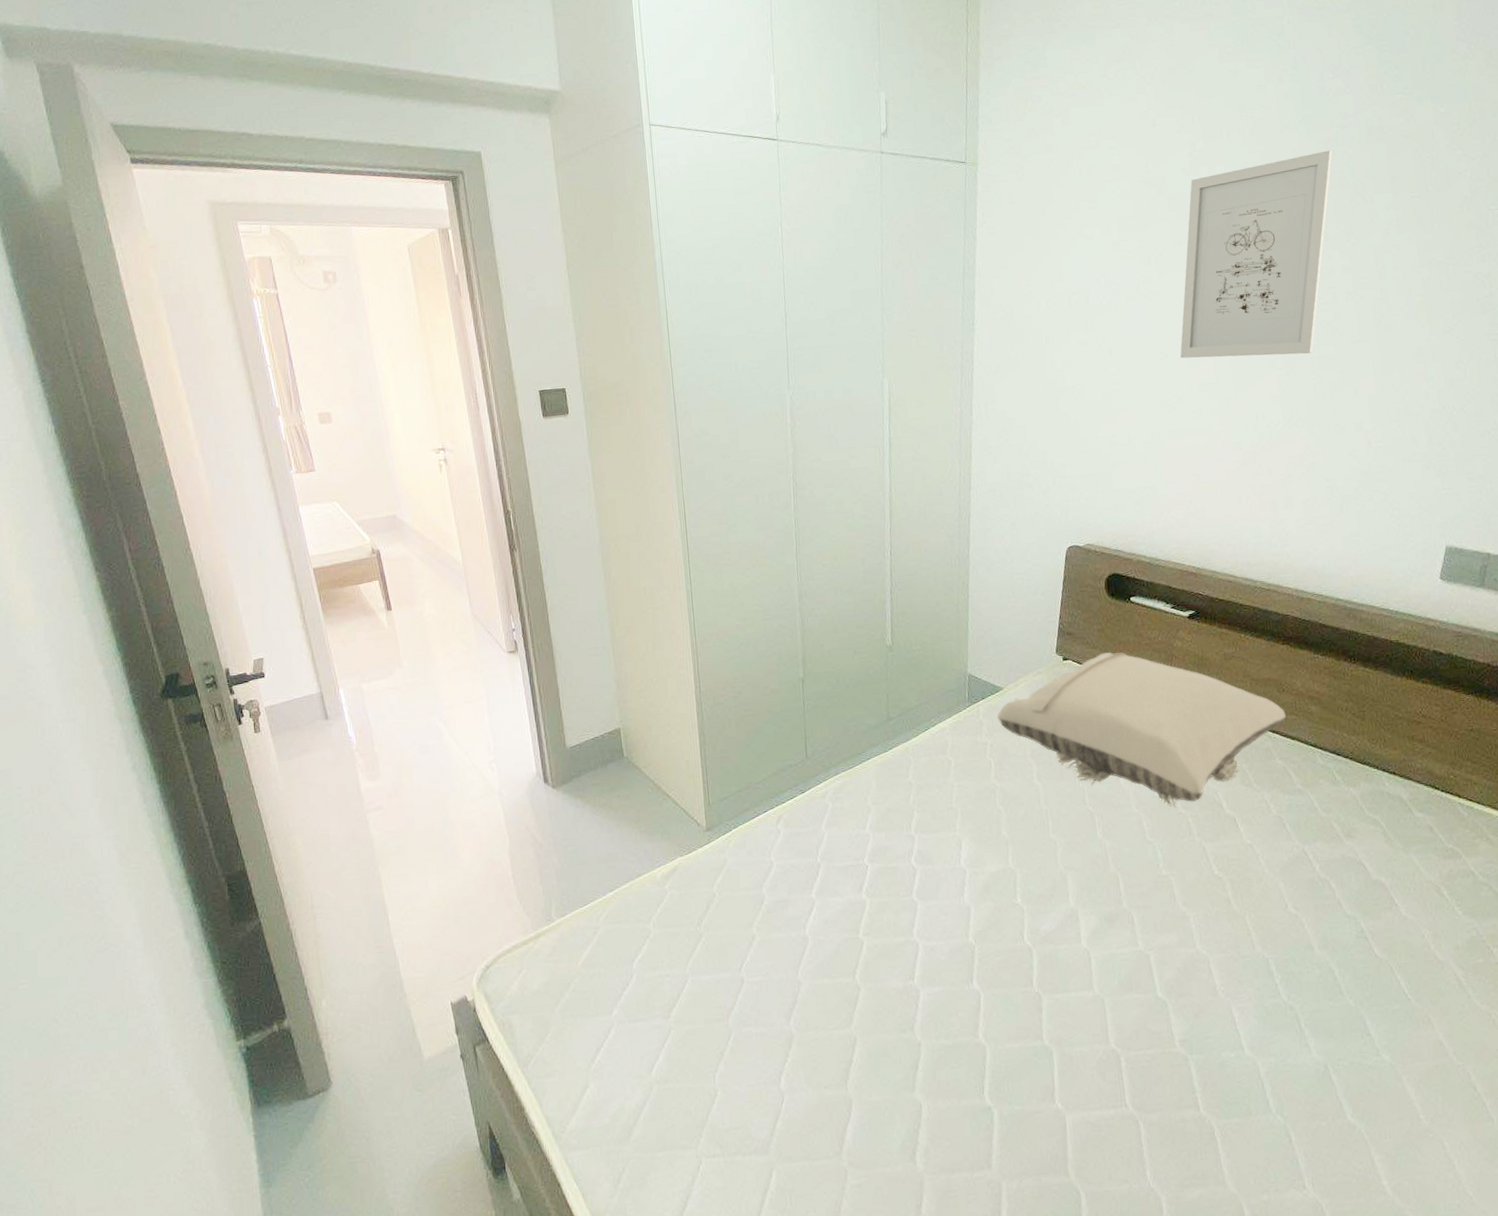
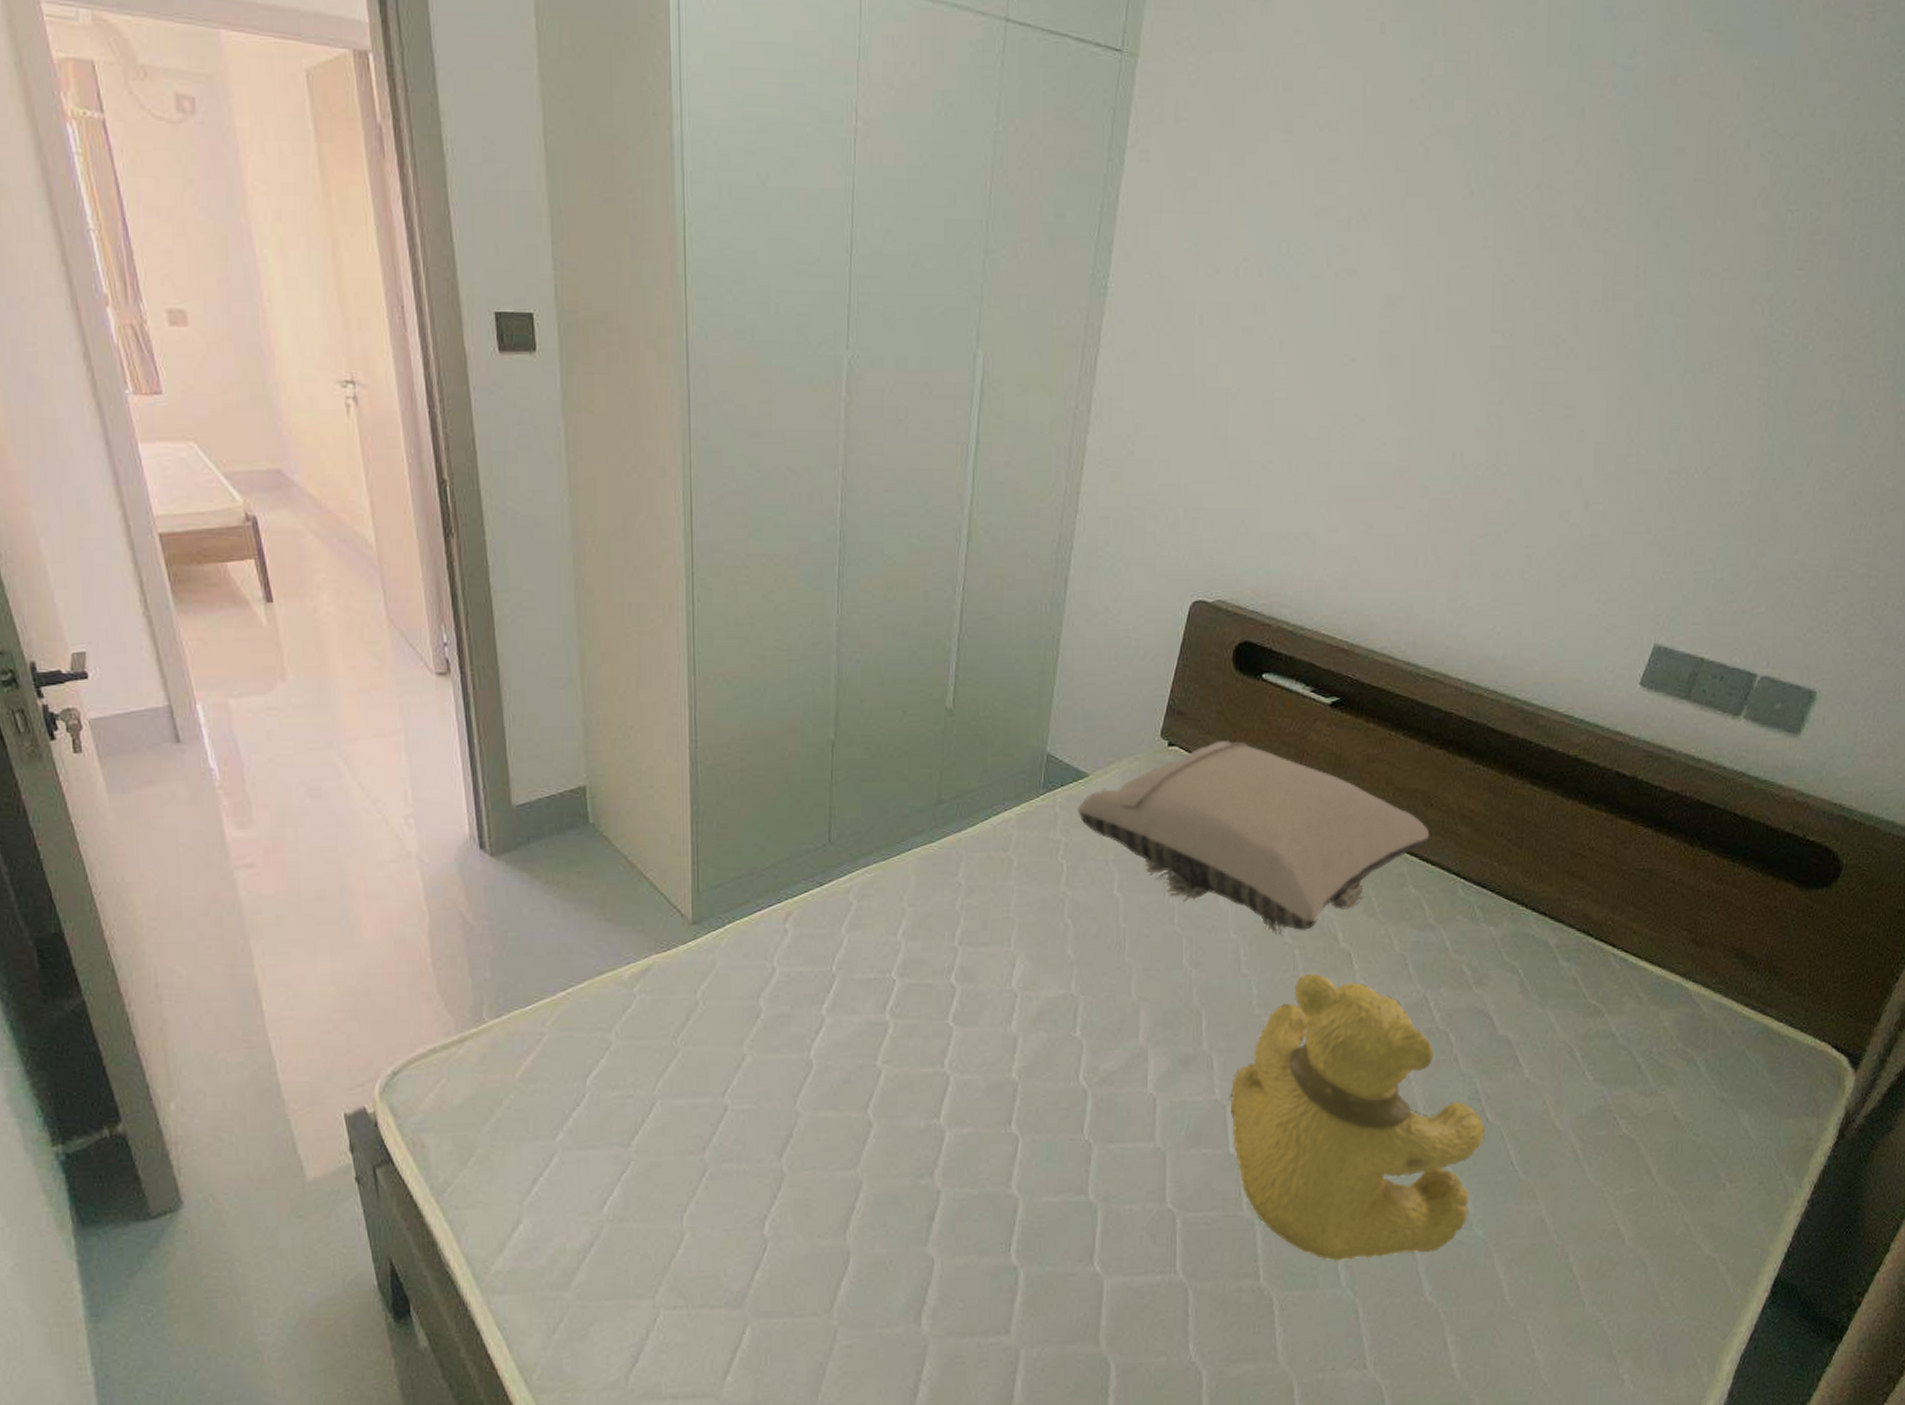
teddy bear: none [1152,837,1376,1090] -> present [1231,974,1486,1261]
wall art: present [1180,150,1333,359] -> none [1369,99,1608,379]

